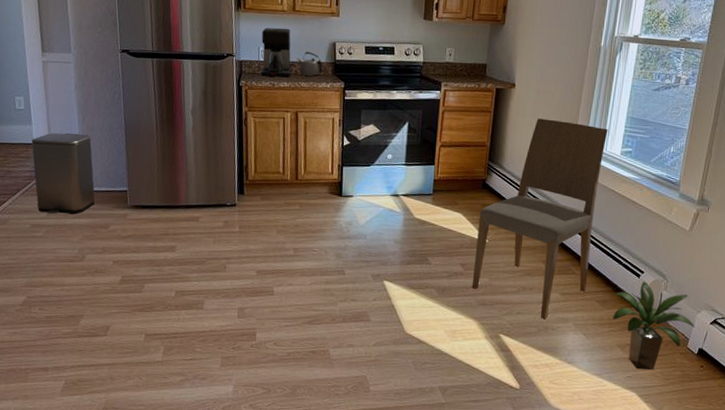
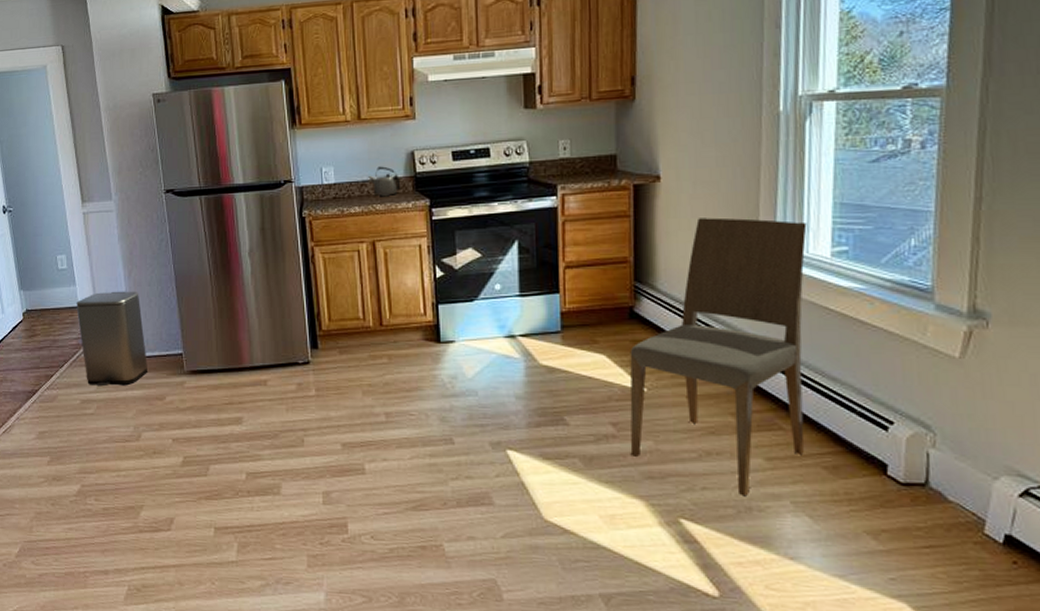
coffee maker: present [260,27,292,78] -> none [324,141,363,202]
potted plant: present [612,281,696,370] -> none [846,435,994,569]

